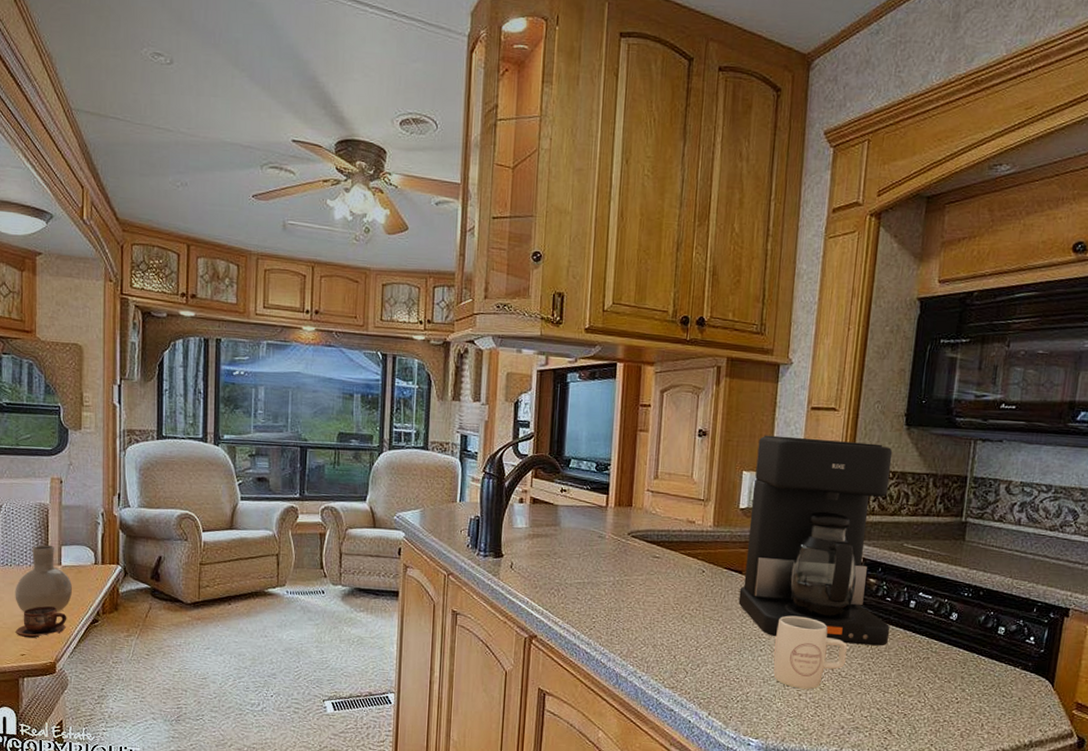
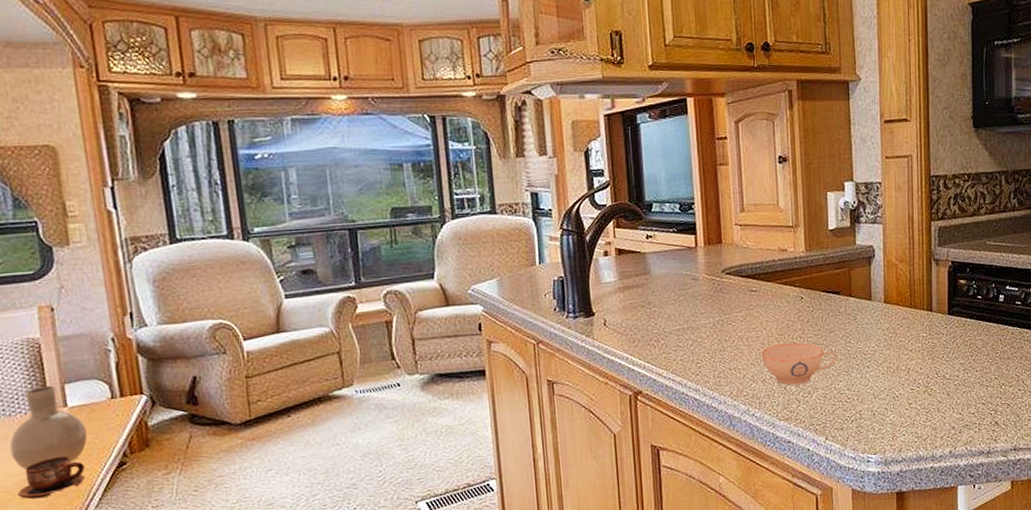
teacup: none [655,612,731,656] -> present [761,342,837,385]
coffee maker: present [738,435,893,646] -> none [838,148,984,352]
mug: present [773,615,847,690] -> none [879,326,948,398]

